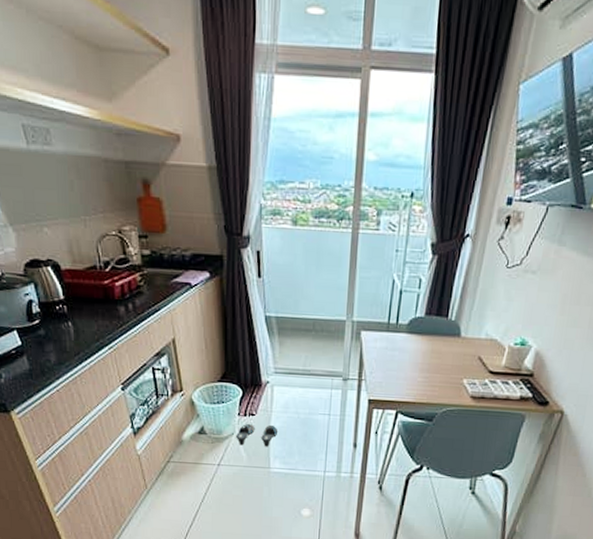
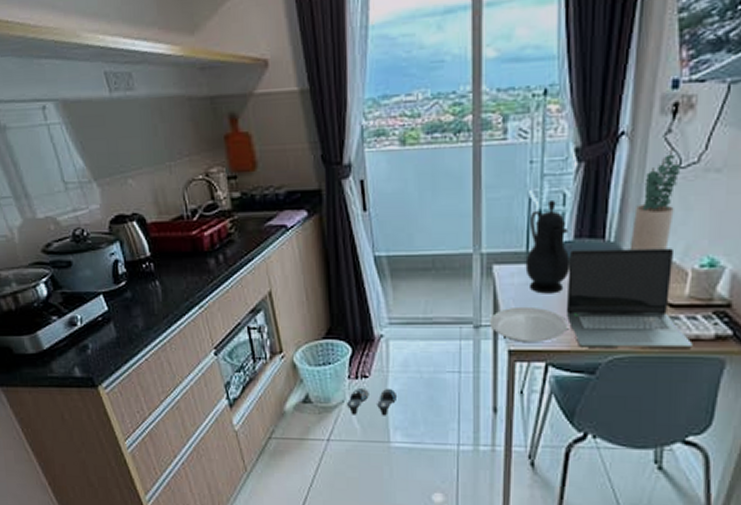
plate: none [356,365,415,395] -> present [490,306,567,342]
coffeepot: none [386,282,421,358] -> present [525,199,570,294]
laptop: none [414,324,504,405] -> present [566,248,693,348]
vase: none [465,252,508,330] -> present [629,148,681,251]

